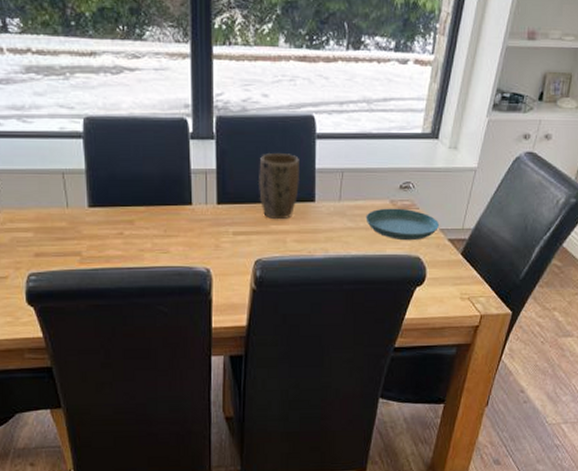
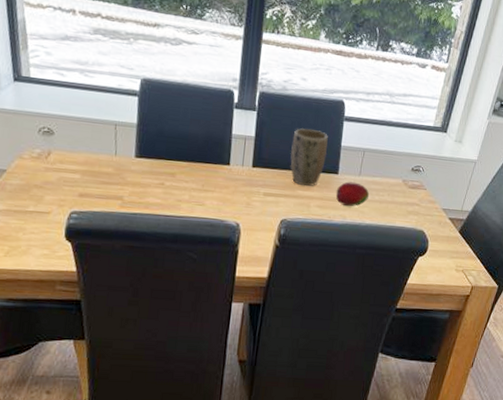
fruit: none [314,209,353,238] -> present [335,181,370,207]
saucer: present [366,208,440,241] -> none [380,185,443,216]

